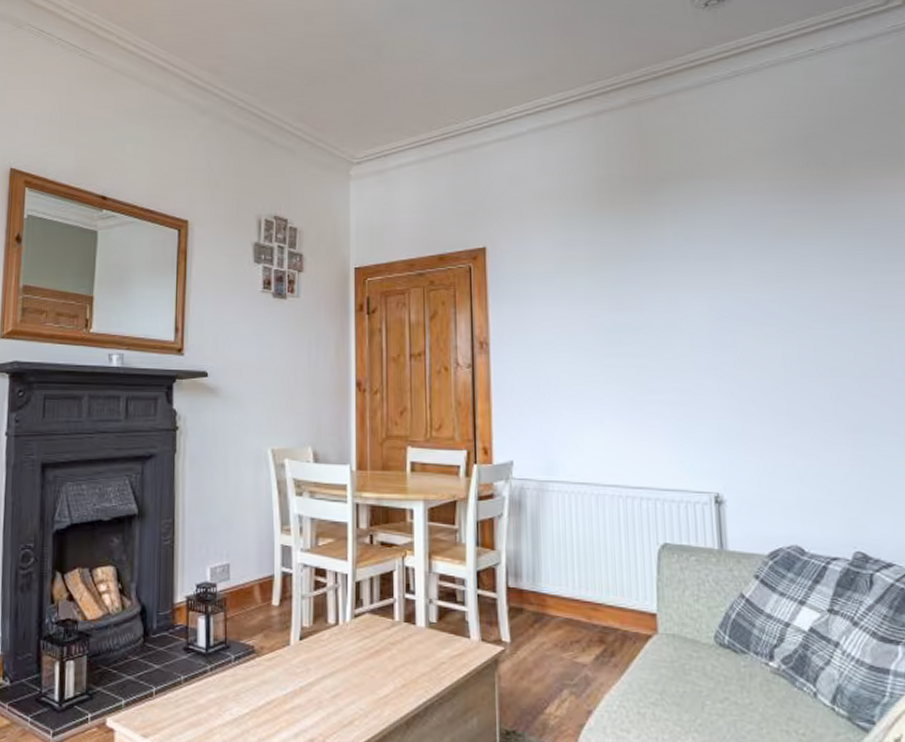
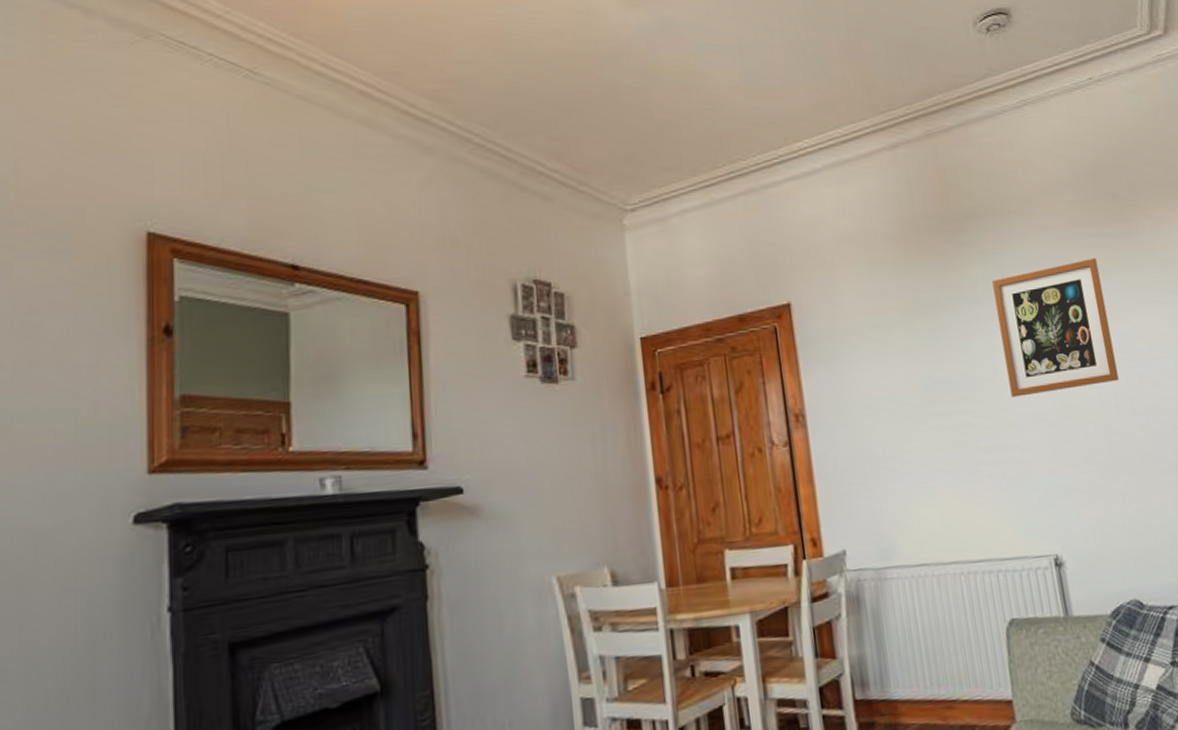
wall art: none [682,222,806,346] -> present [992,257,1119,397]

